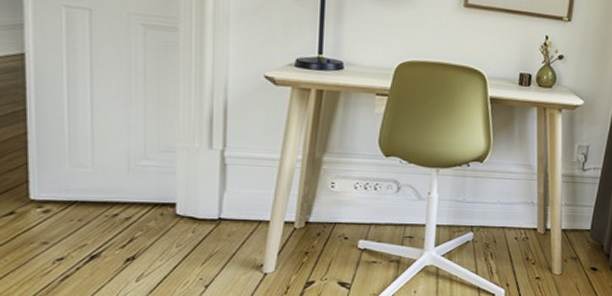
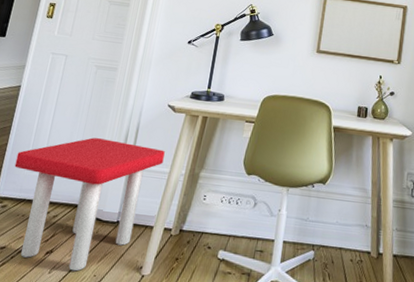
stool: none [47,120,270,277] -> present [14,137,165,272]

